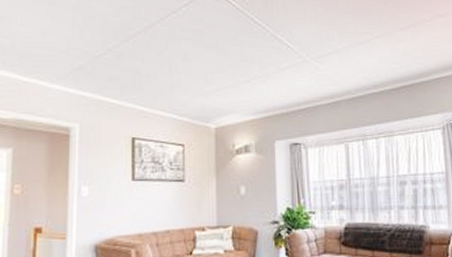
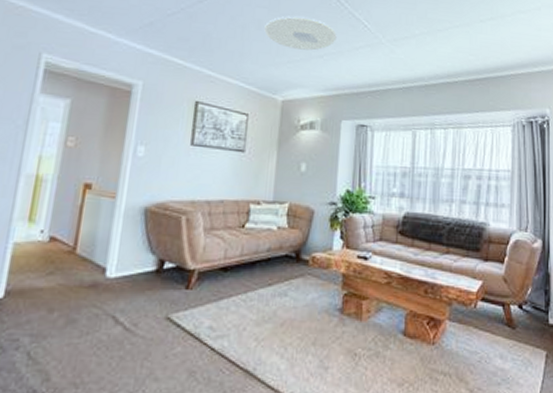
ceiling light: none [191,43,262,76] -> present [264,15,337,51]

